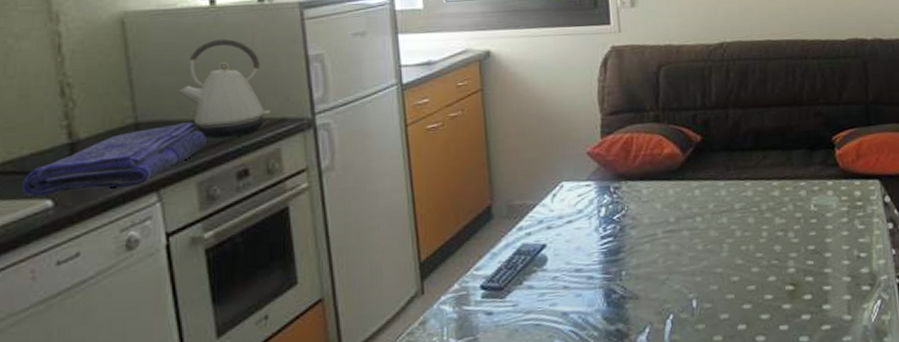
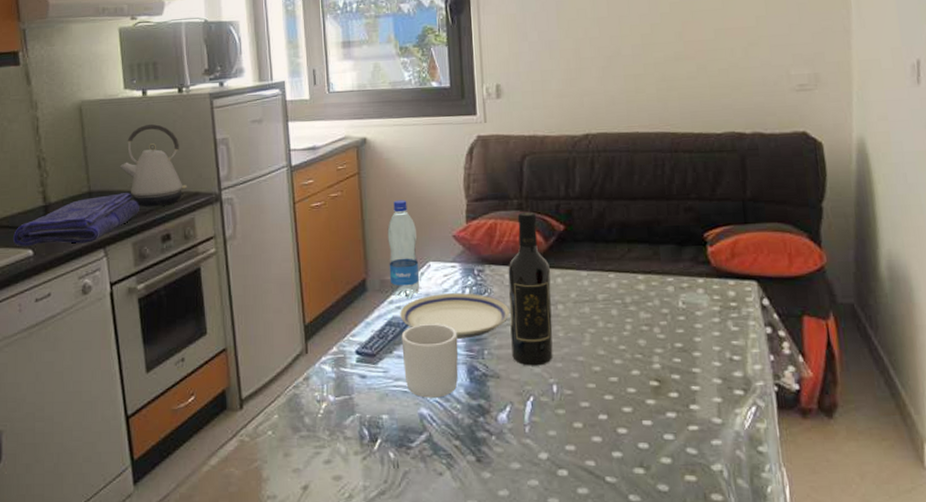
bottle: none [515,116,552,224] -> present [387,200,420,299]
plate: none [530,212,648,262] -> present [400,293,510,339]
mug: none [532,247,595,329] -> present [401,324,459,398]
wine bottle: none [645,123,693,283] -> present [508,211,553,366]

